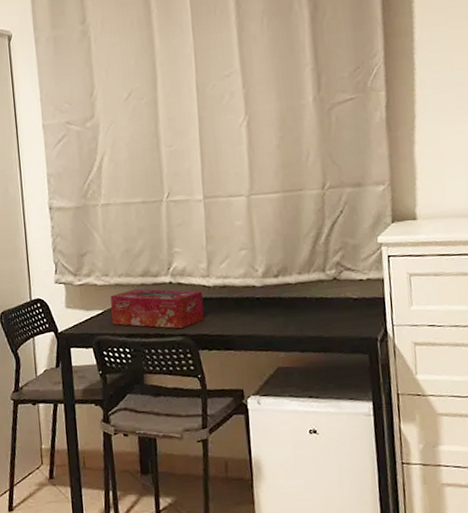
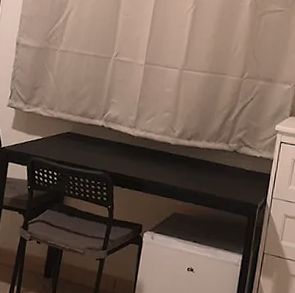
tissue box: present [110,289,205,329] -> none [47,125,127,166]

